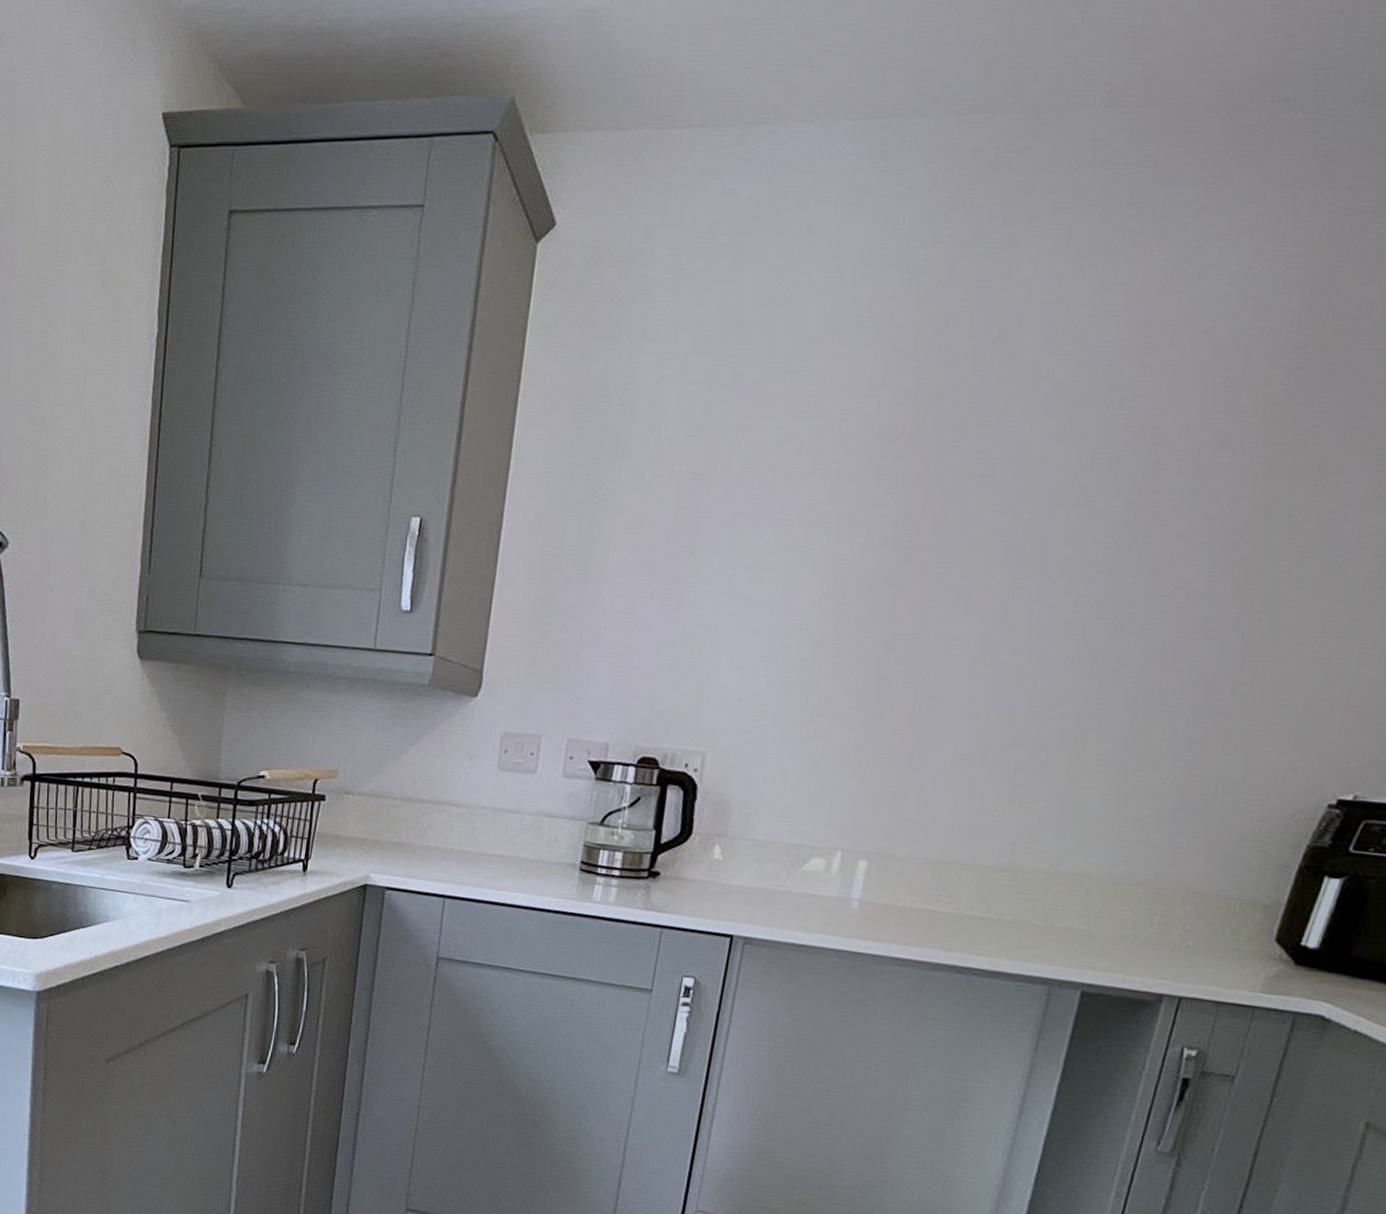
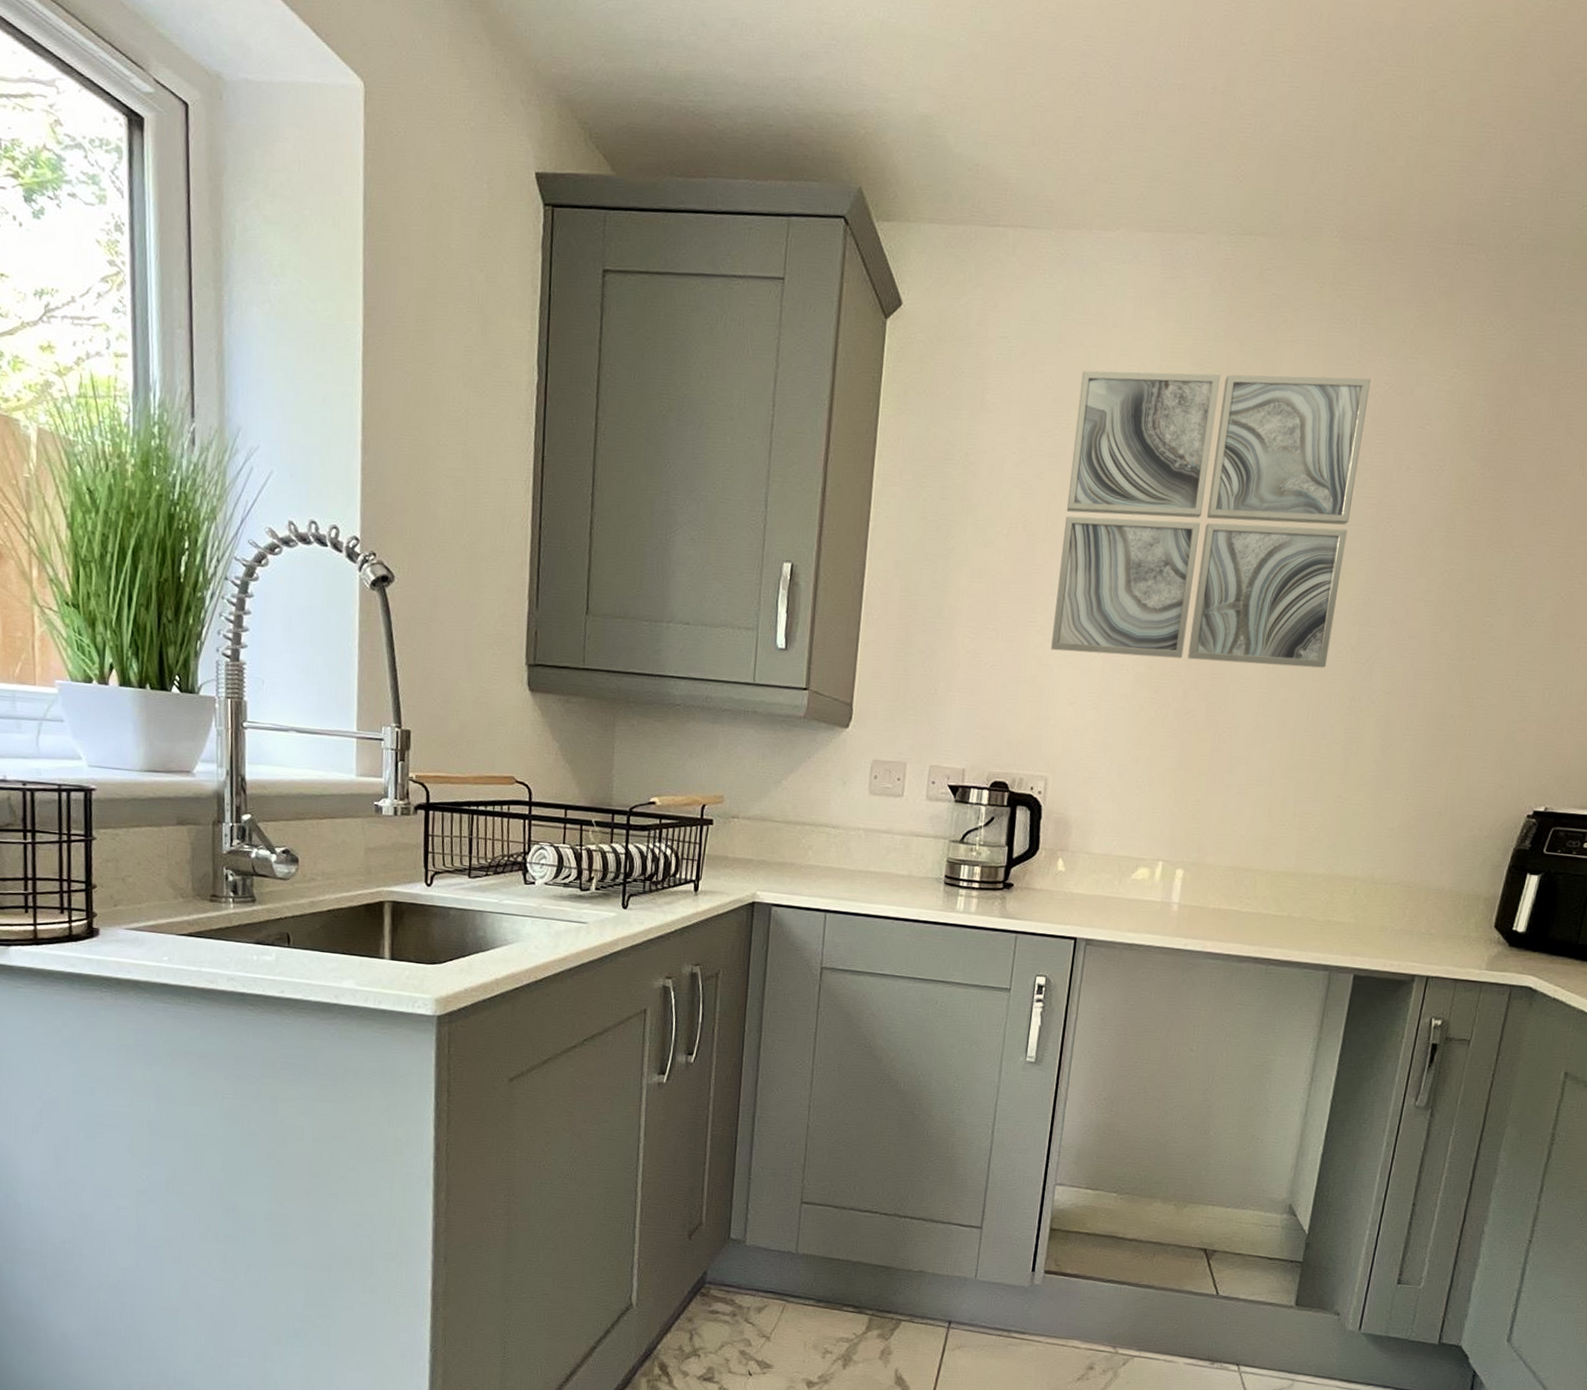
wall art: none [715,275,1138,626] -> present [1051,371,1372,668]

